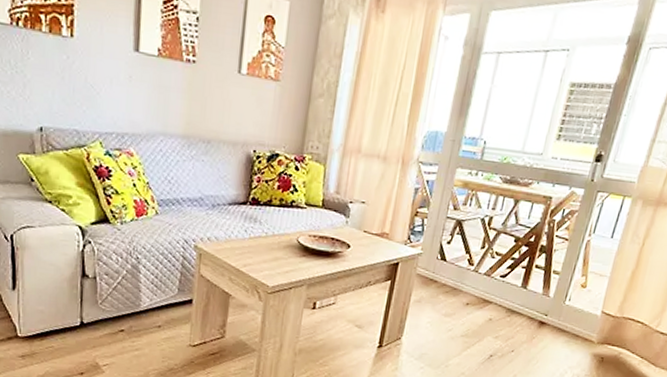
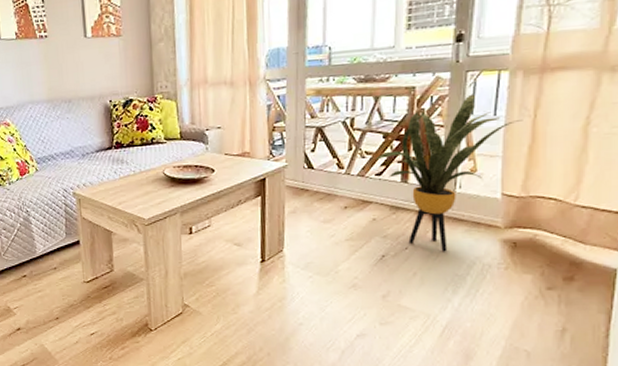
house plant: none [503,214,633,359] -> present [375,94,523,252]

